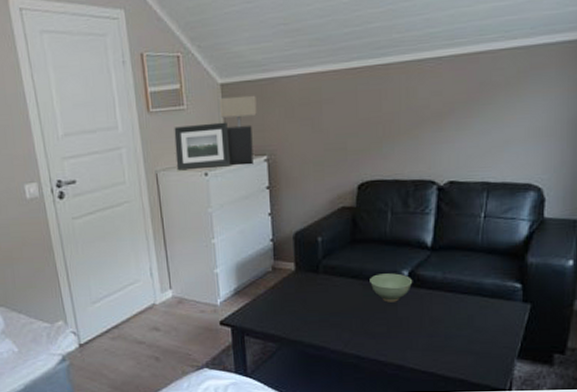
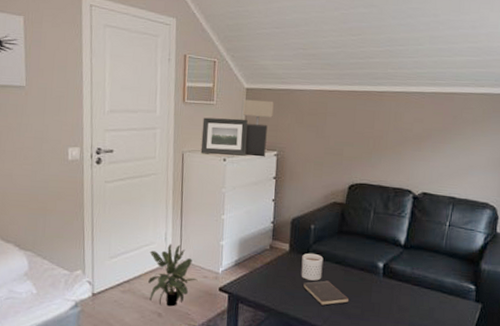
potted plant: none [135,279,195,349] -> present [148,244,198,307]
mug: none [311,269,337,301] -> present [301,253,324,281]
hardcover book: none [316,299,372,327] -> present [303,280,350,306]
bowl: present [370,273,413,302] -> none [350,262,387,289]

